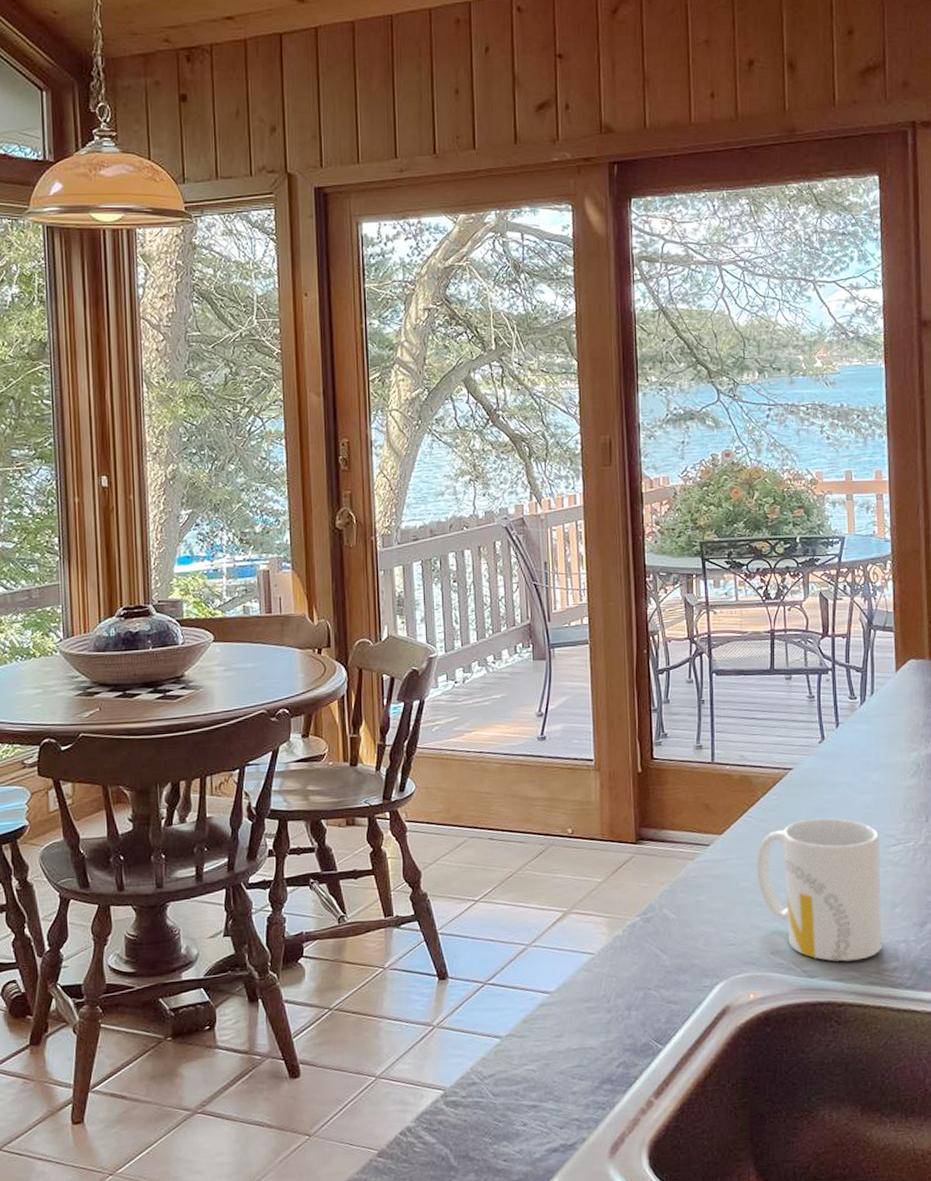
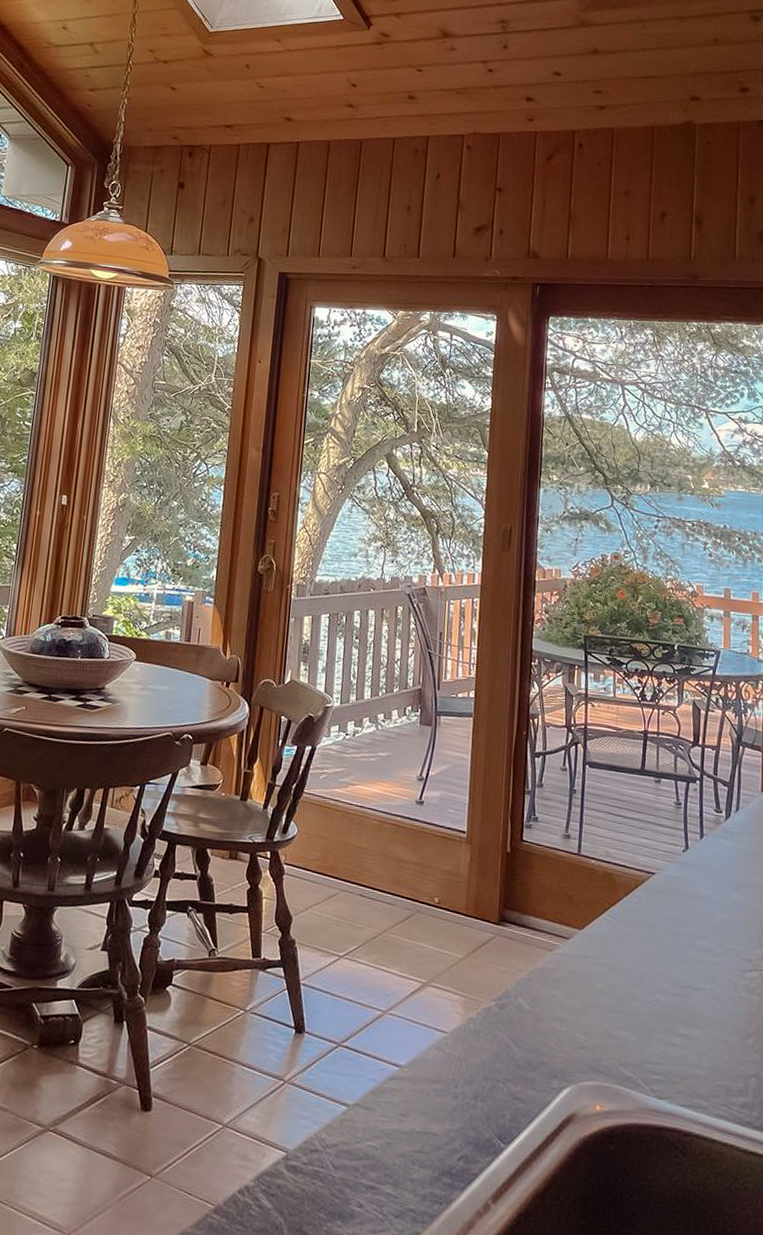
mug: present [755,818,882,962] -> none [612,928,737,1089]

